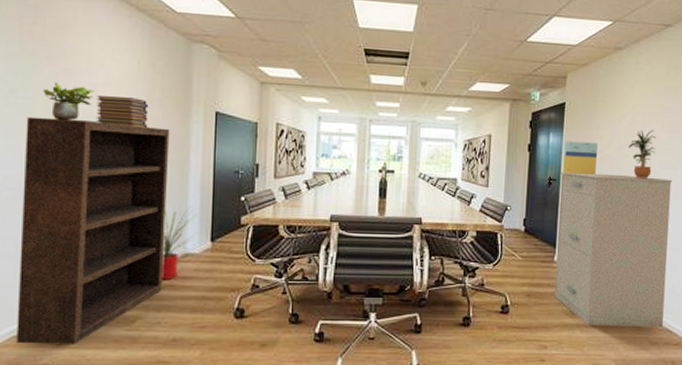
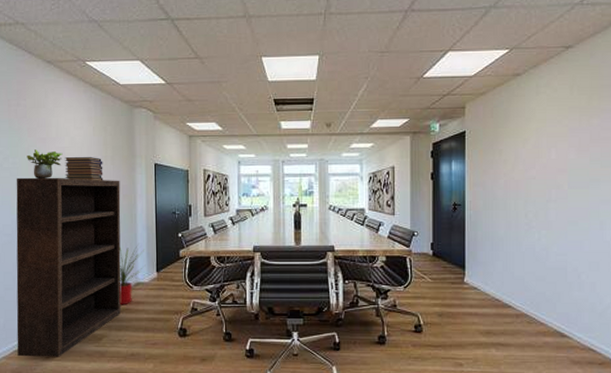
filing cabinet: present [555,172,673,328] -> none [466,196,585,347]
architectural model: present [562,141,598,174] -> none [467,167,502,198]
potted plant: present [629,130,657,179] -> none [534,151,564,200]

